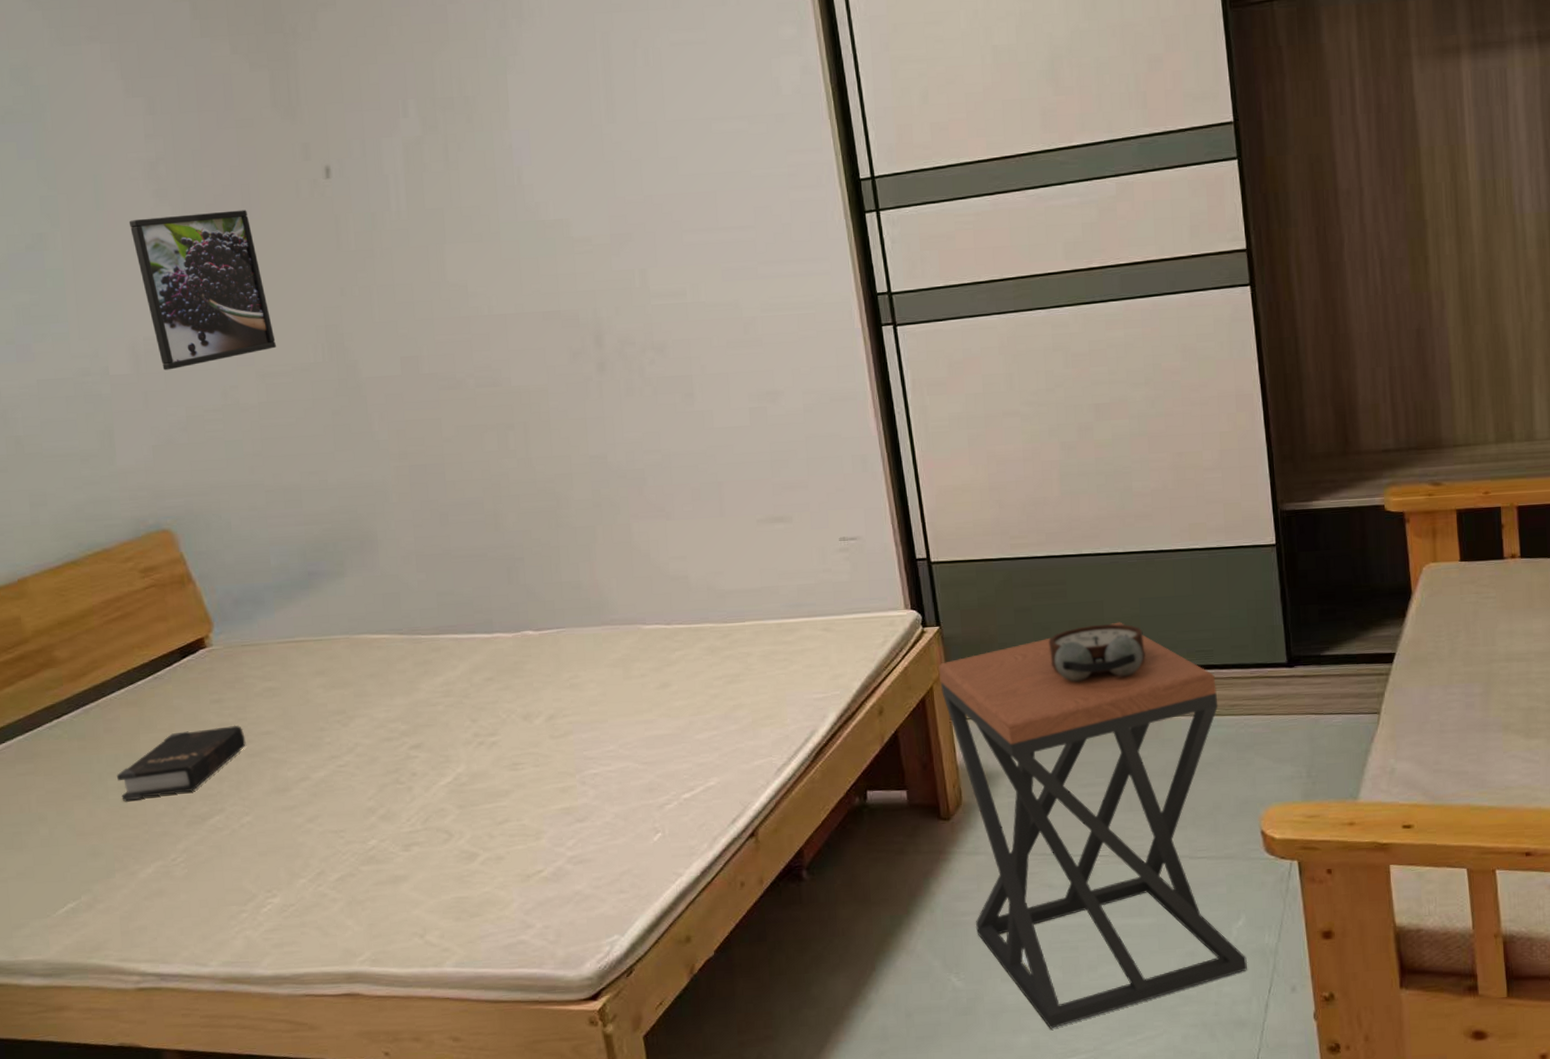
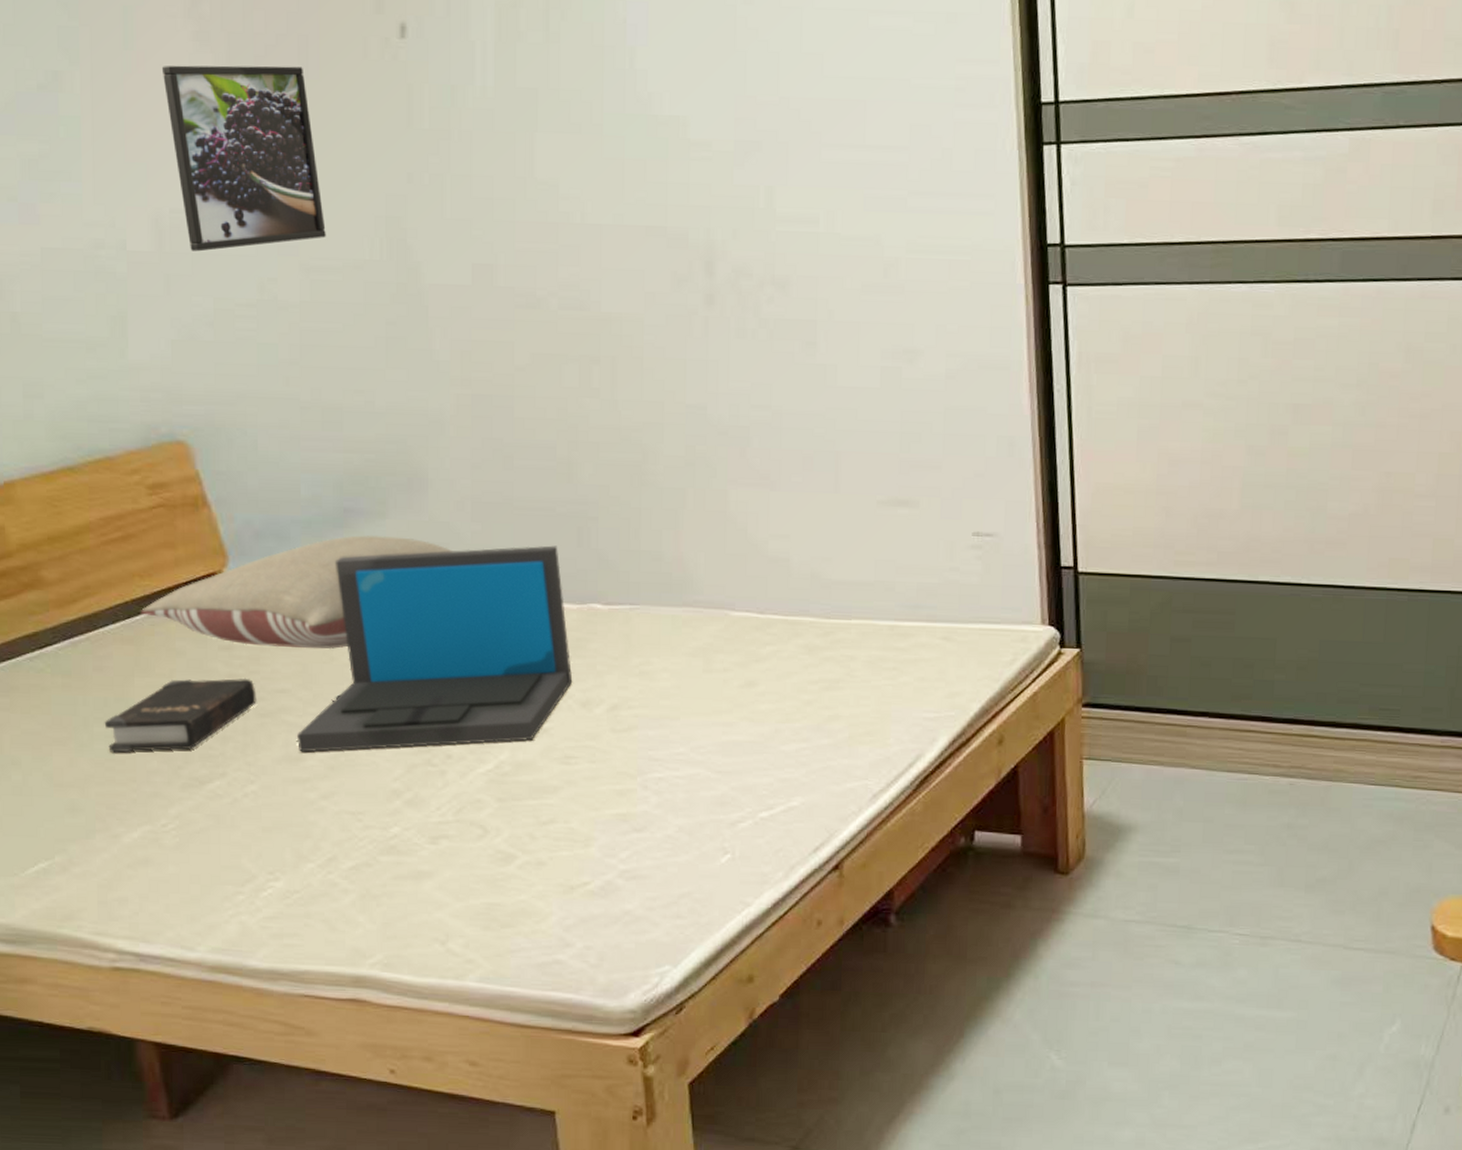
pillow: none [141,591,404,697] -> present [140,534,453,650]
laptop: none [283,585,514,784] -> present [297,545,573,753]
stool: present [938,622,1248,1029] -> none [1073,665,1399,1125]
alarm clock: present [1048,624,1145,682] -> none [1206,665,1320,731]

